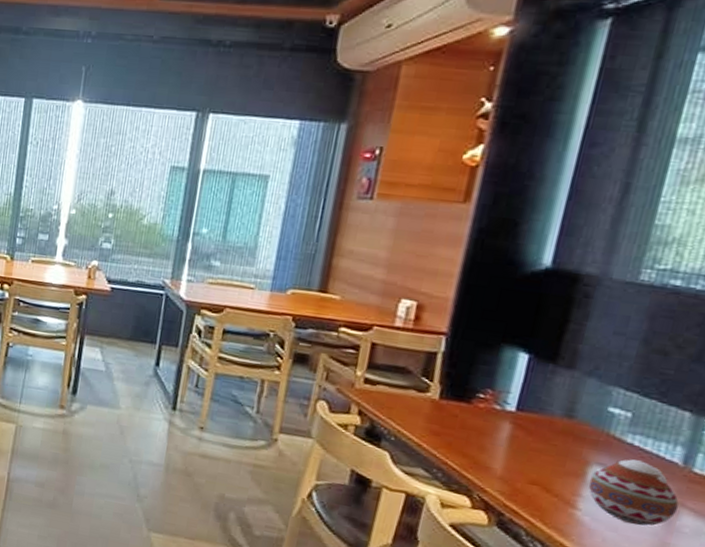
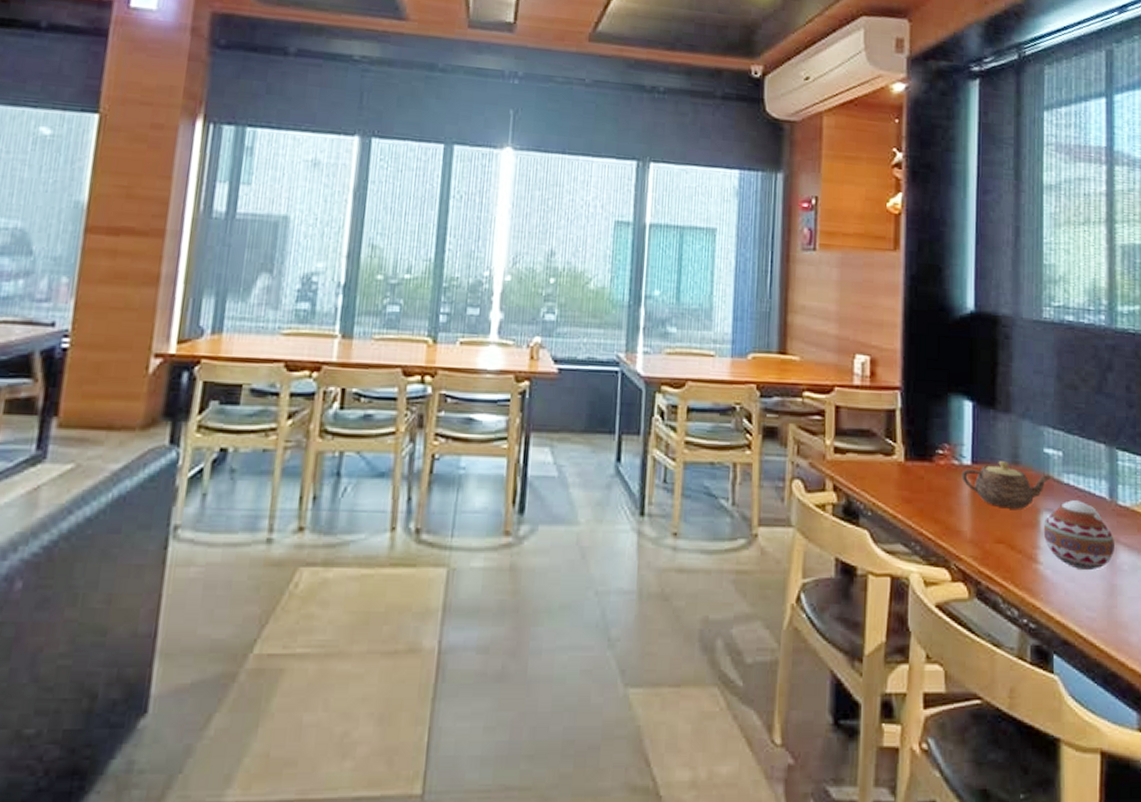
teapot: none [501,412,614,459] -> present [961,461,1053,509]

